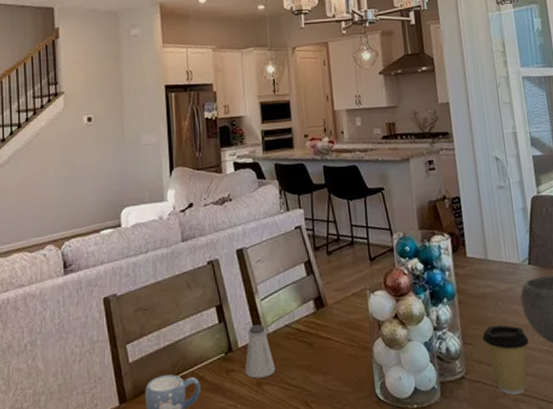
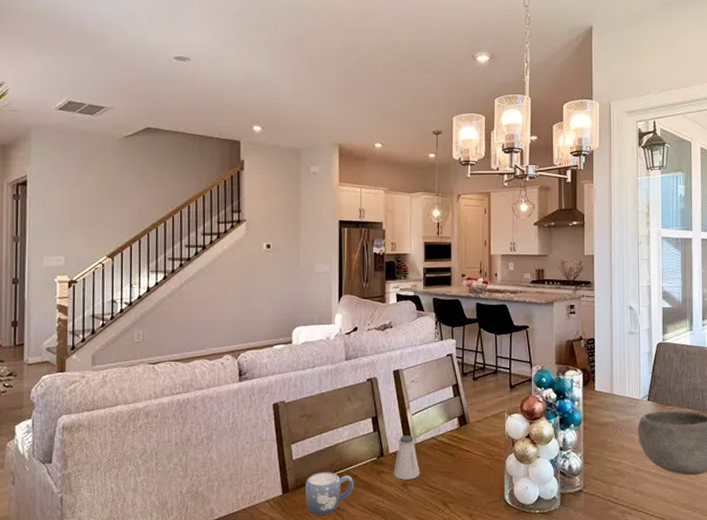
coffee cup: present [482,325,529,395] -> none [601,449,640,508]

